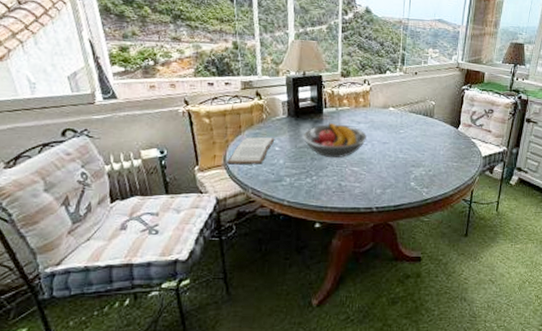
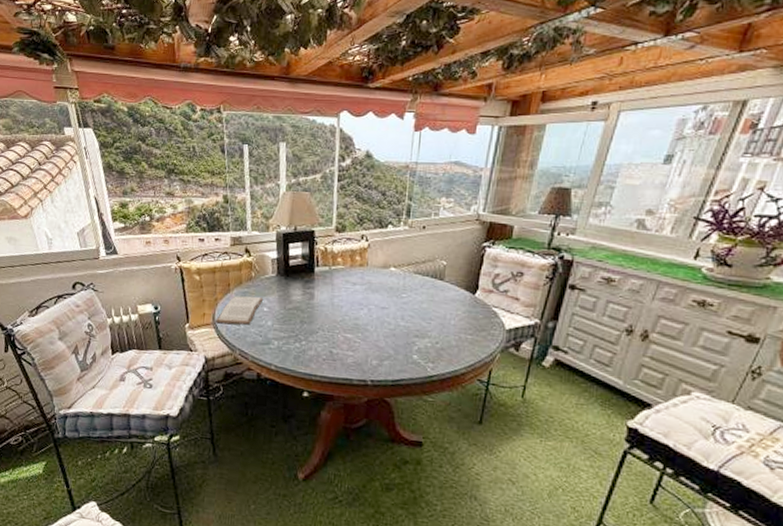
fruit bowl: present [304,122,367,159] -> none [293,282,363,323]

